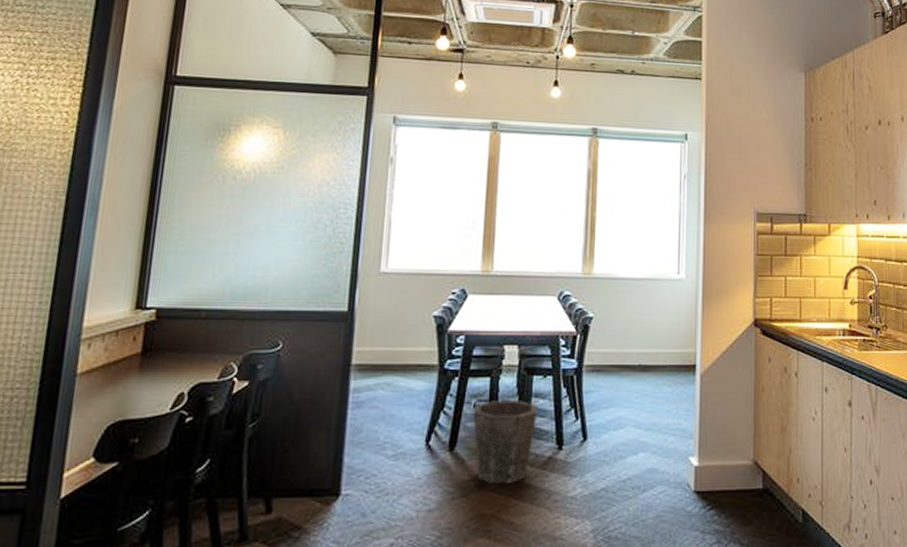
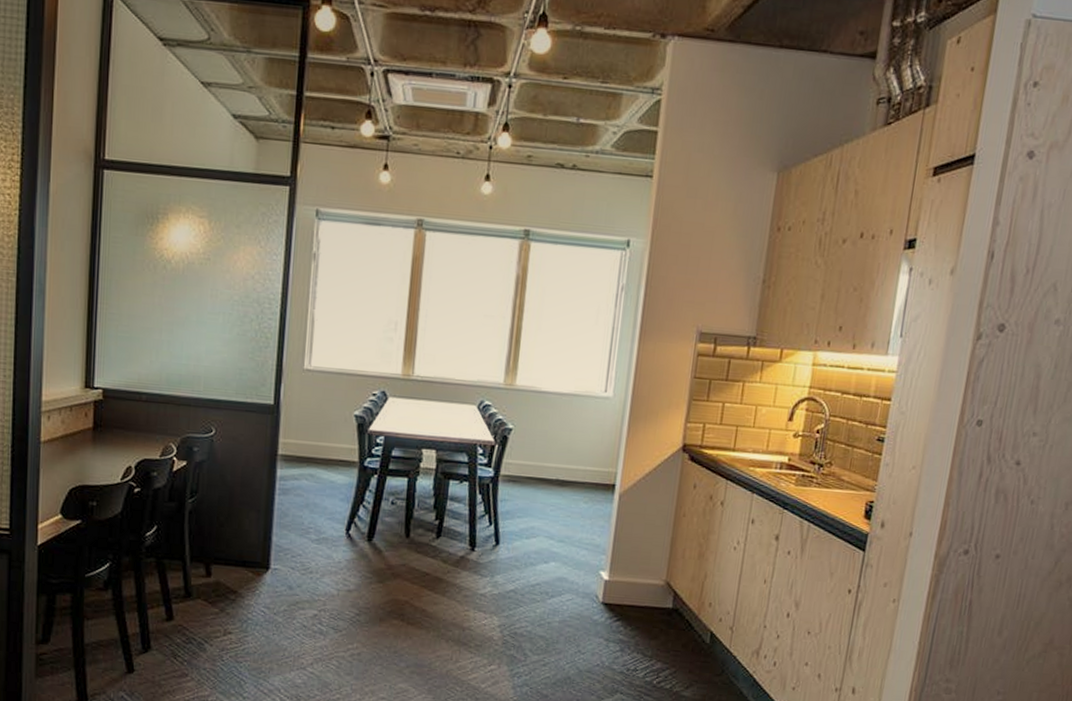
waste bin: present [473,401,537,483] -> none [390,500,452,576]

